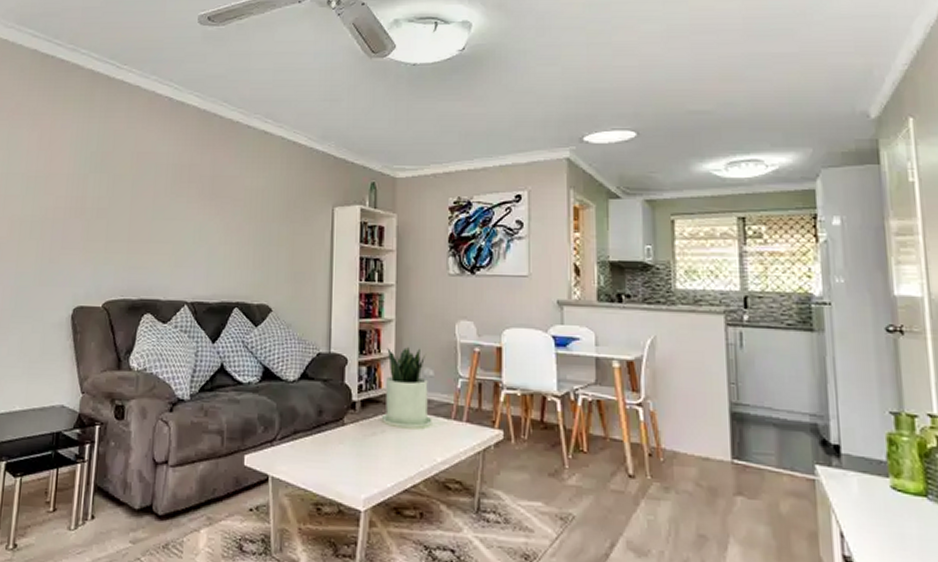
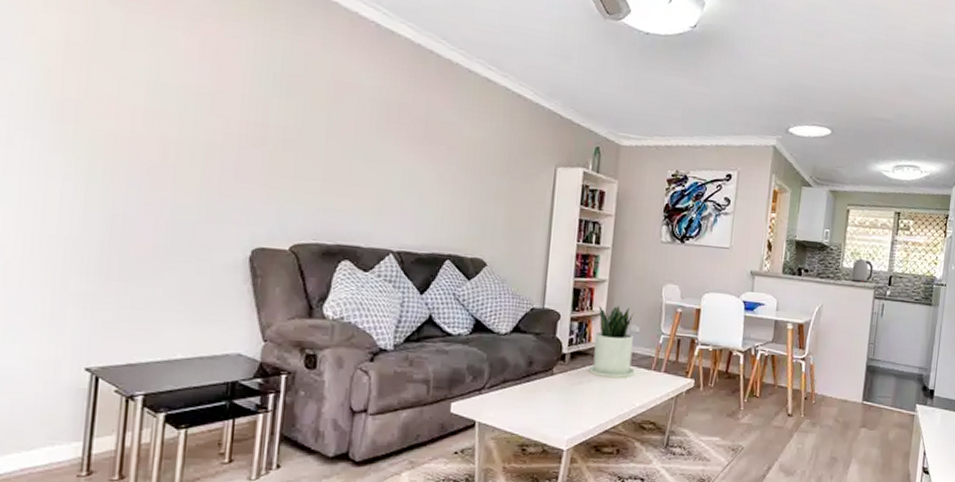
kettle: none [689,278,719,308] -> present [851,259,874,284]

